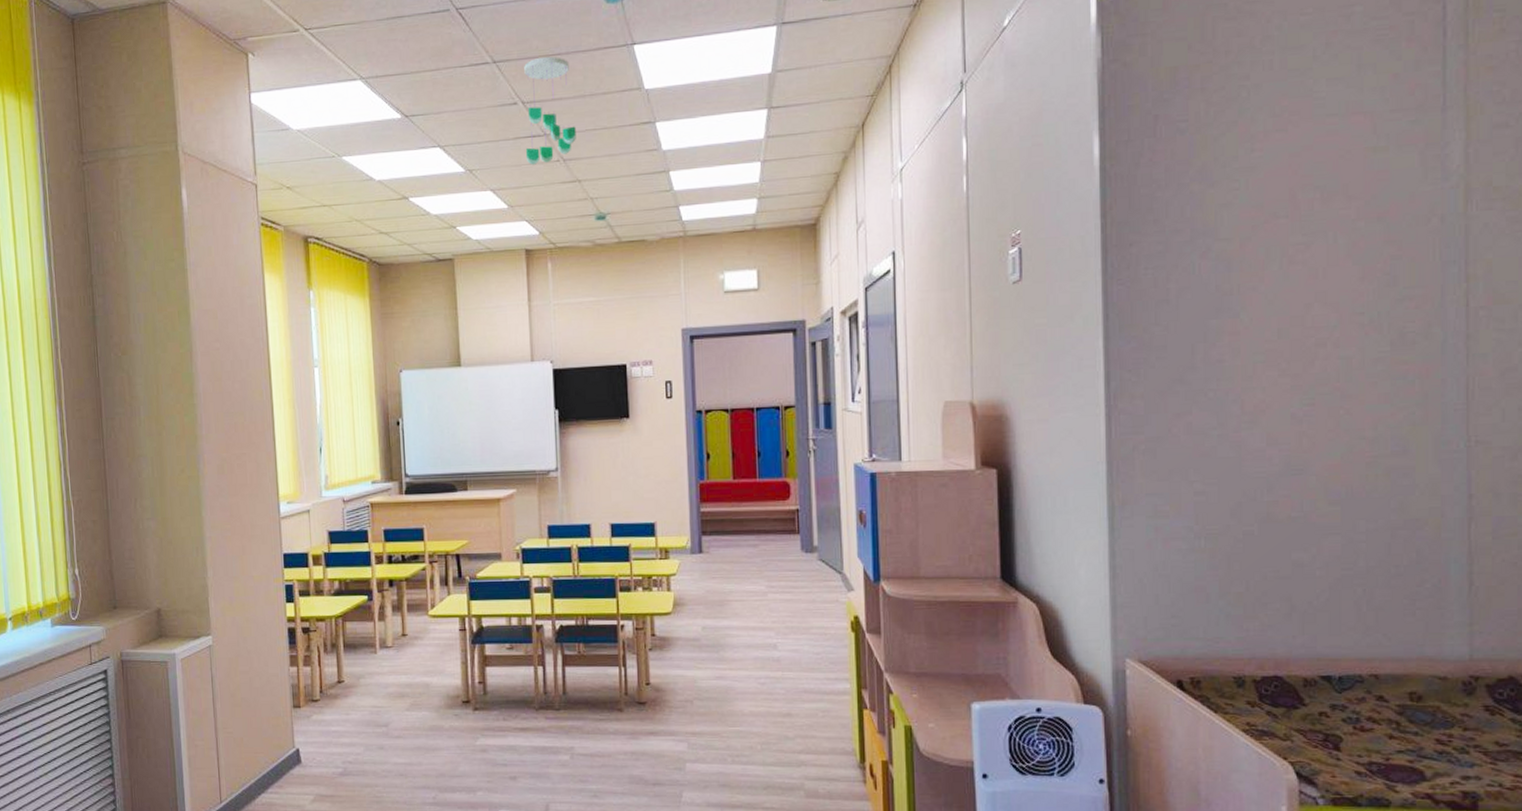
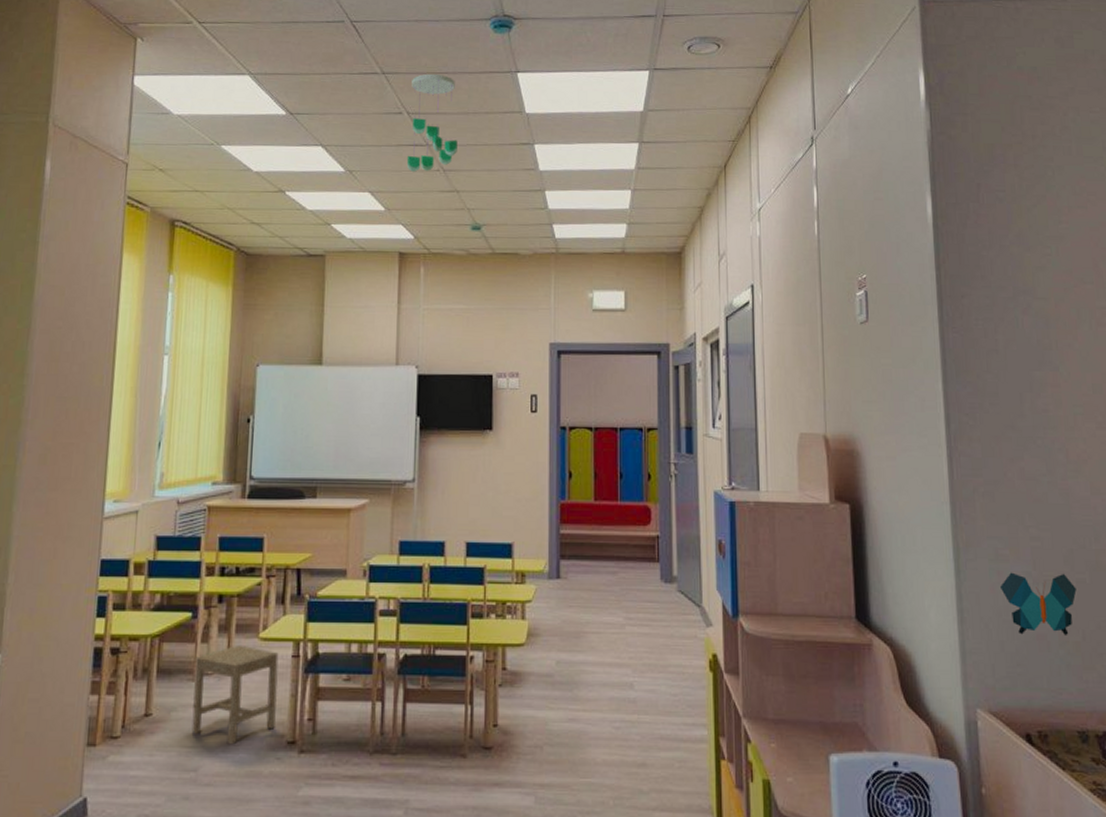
stool: none [376,621,450,705] -> present [191,644,279,745]
decorative butterfly: none [1158,526,1243,588] -> present [1000,572,1077,636]

